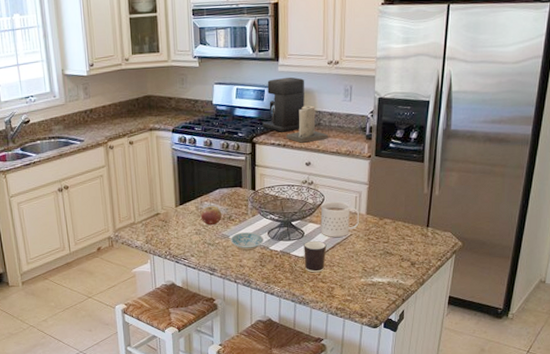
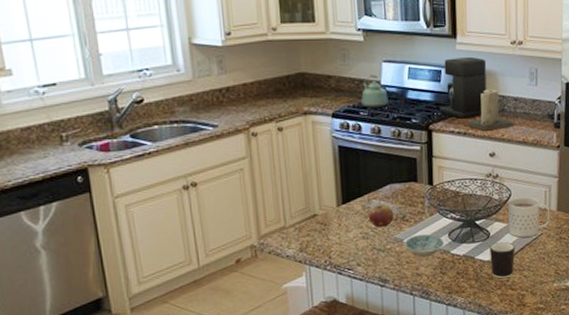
kettle: none [196,95,219,124] -> present [361,74,389,108]

